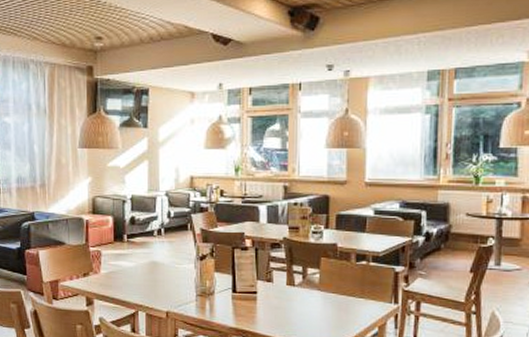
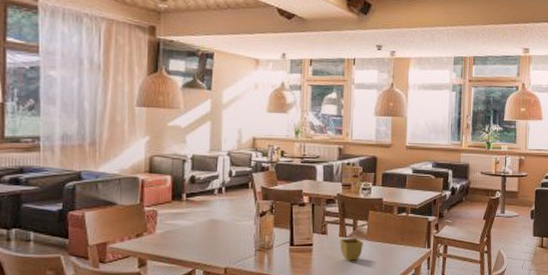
flower pot: none [287,287,315,313] -> present [340,238,363,261]

